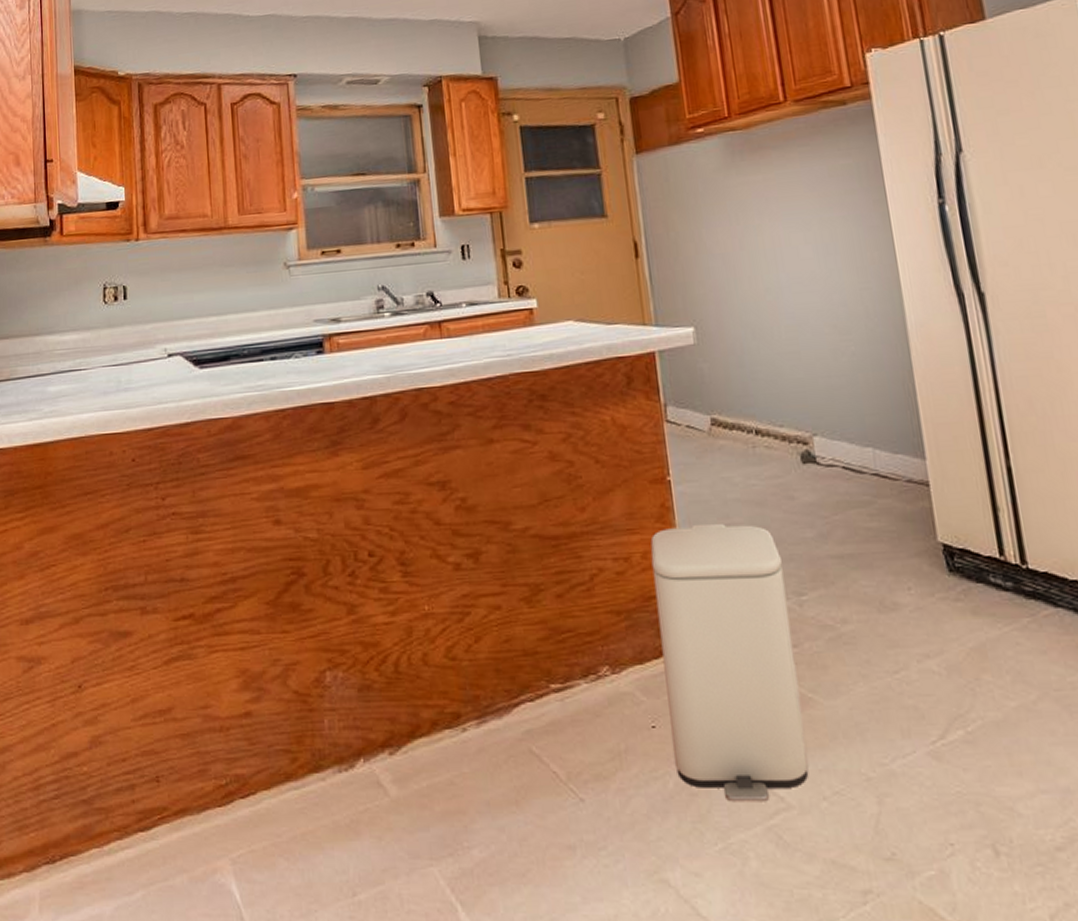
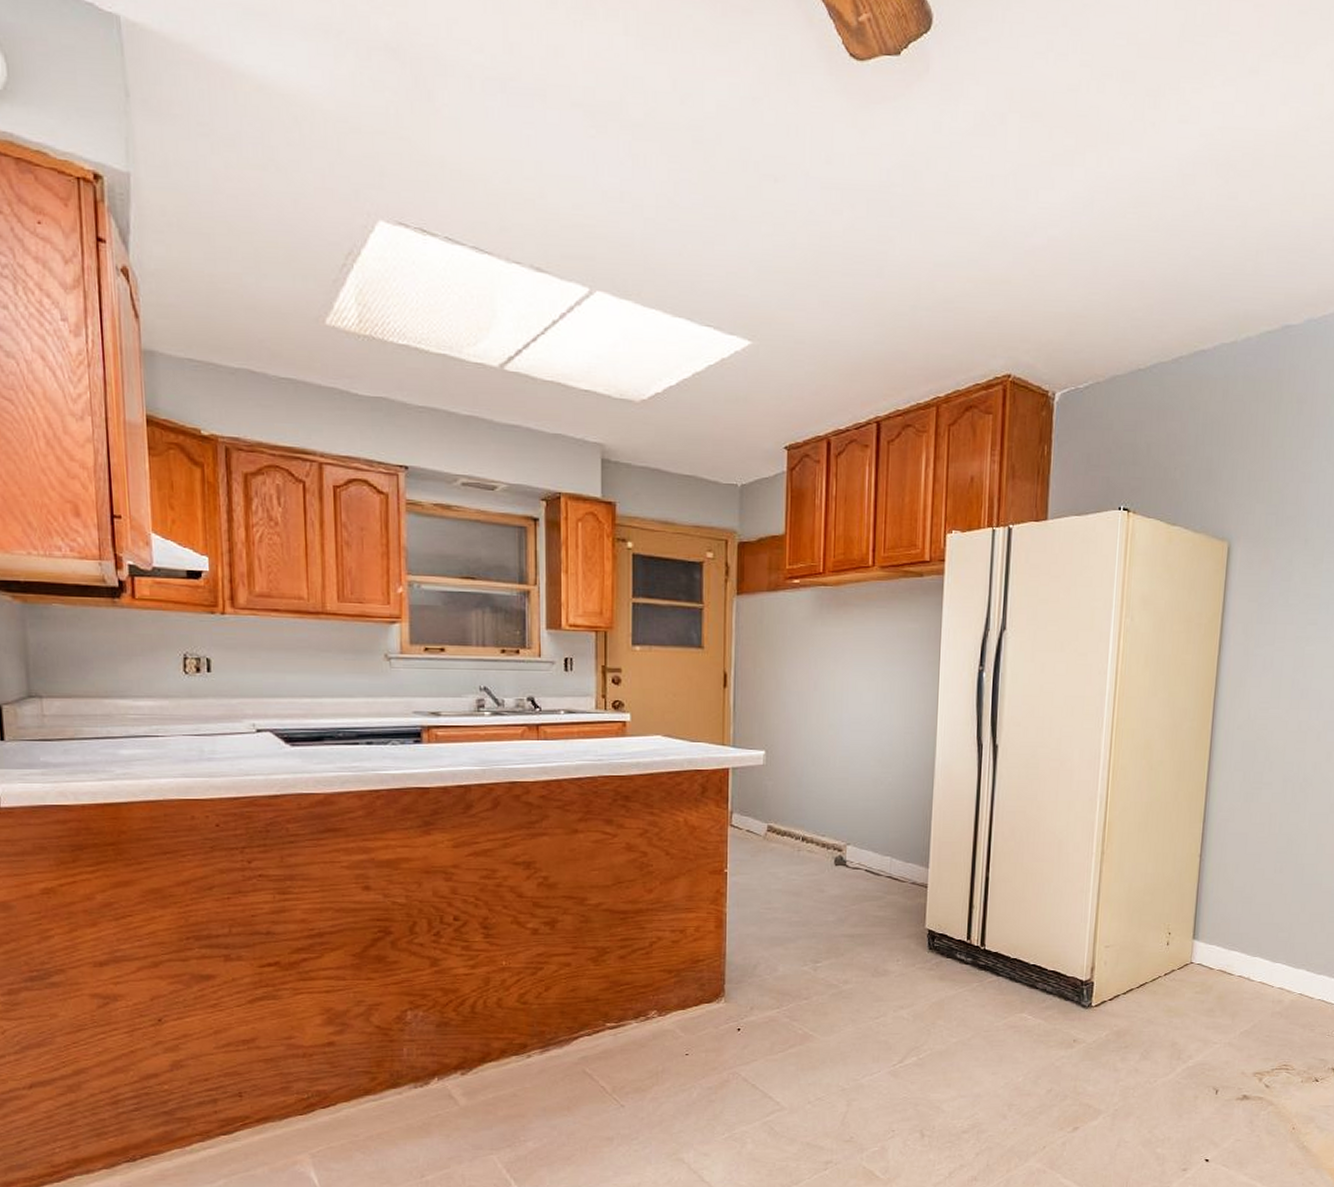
pedal bin: present [650,523,809,802] -> none [699,907,807,1106]

